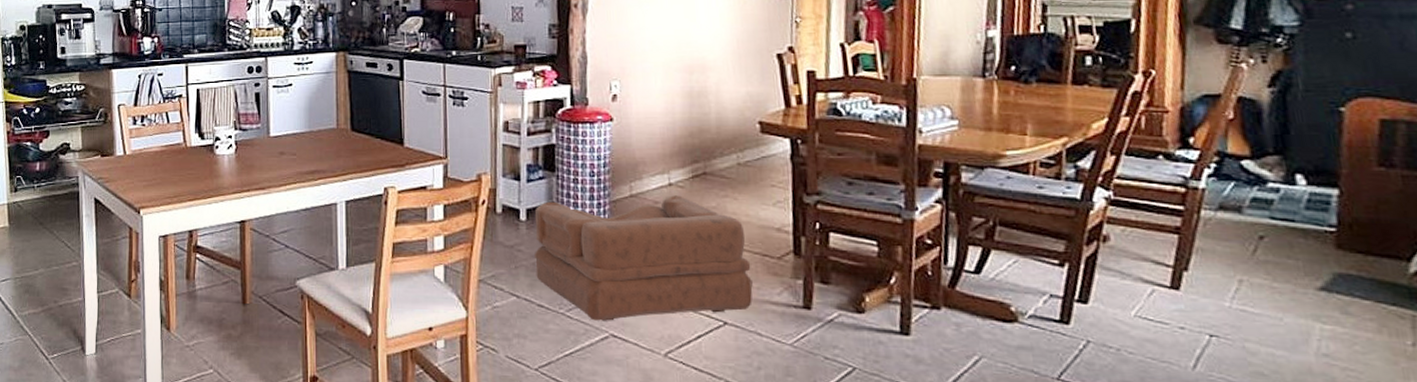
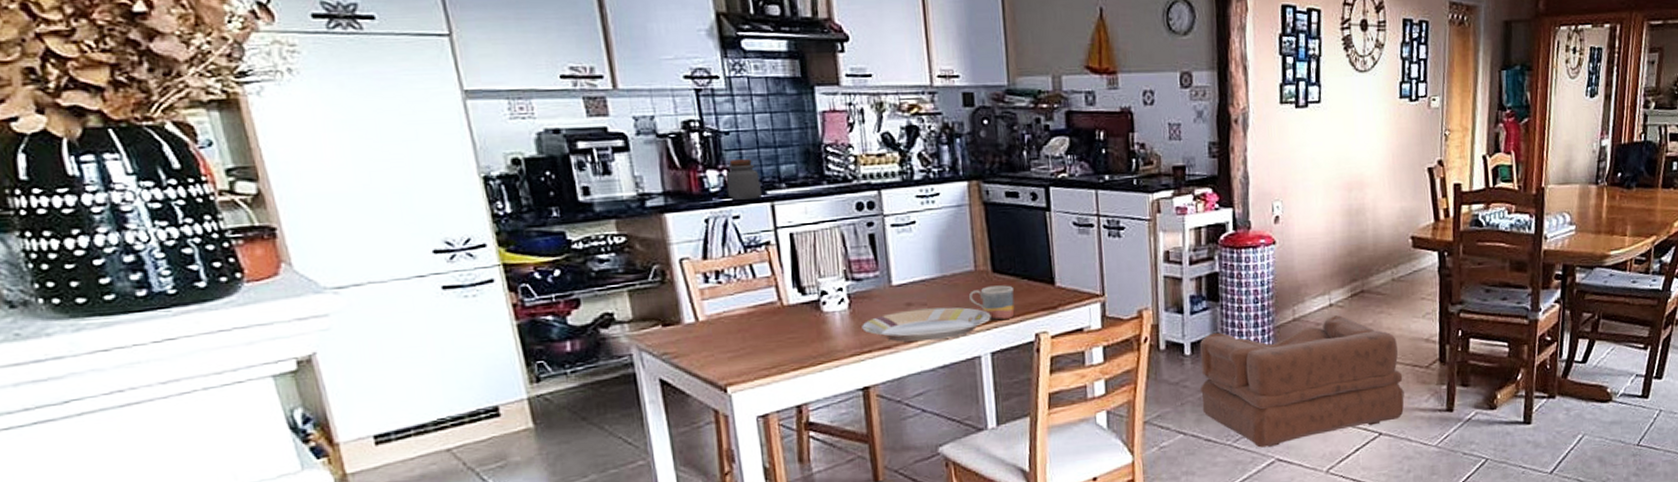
jar: none [156,30,181,62] -> present [725,159,763,202]
plate: none [244,158,348,186] -> present [862,307,991,342]
mug: none [331,143,369,173] -> present [969,285,1015,321]

